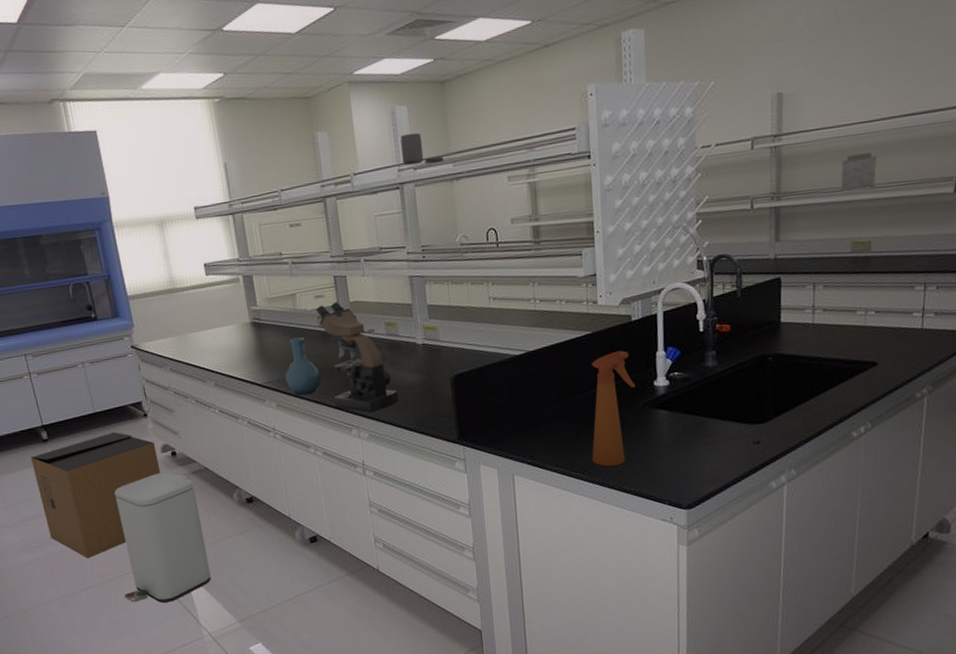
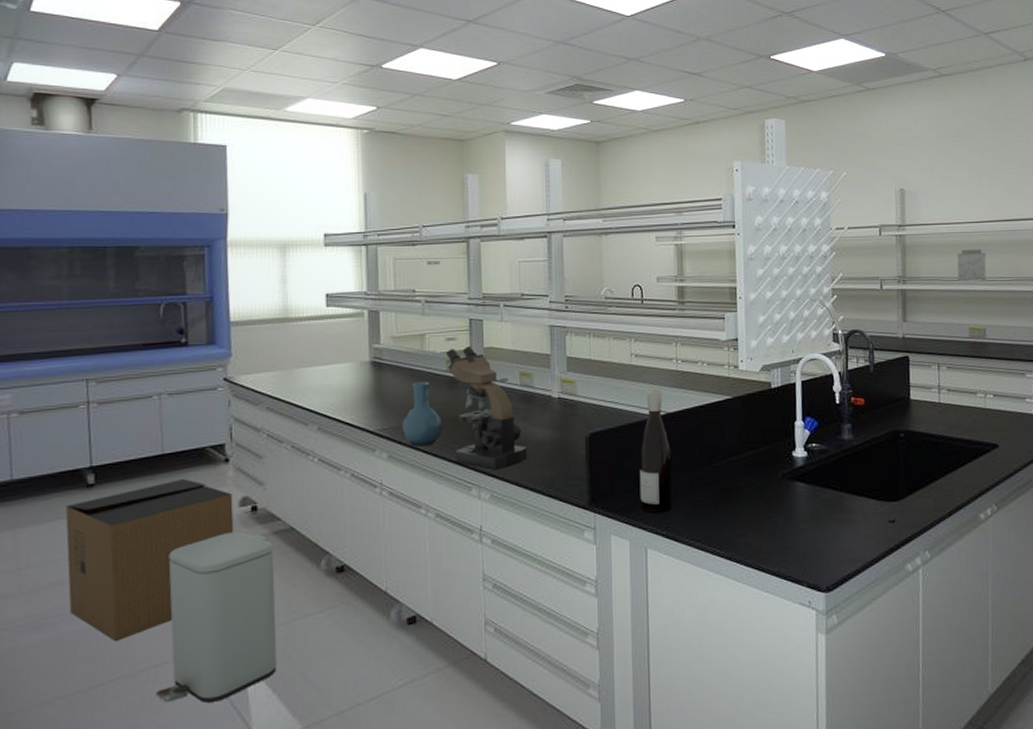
jar: present [400,132,445,166] -> none [552,185,595,217]
bottle: none [502,329,536,445] -> present [639,389,673,514]
spray bottle: present [591,350,636,467] -> none [729,418,775,543]

